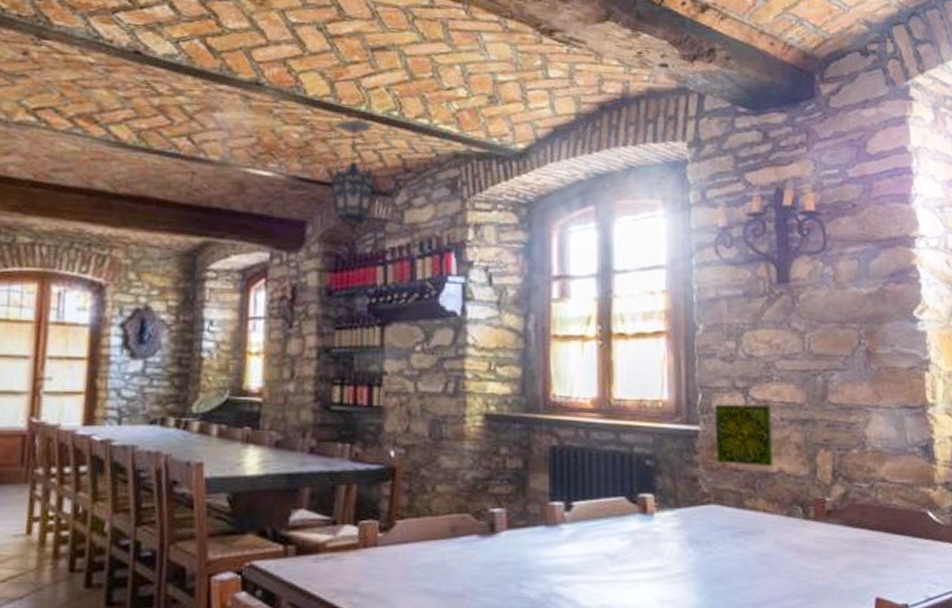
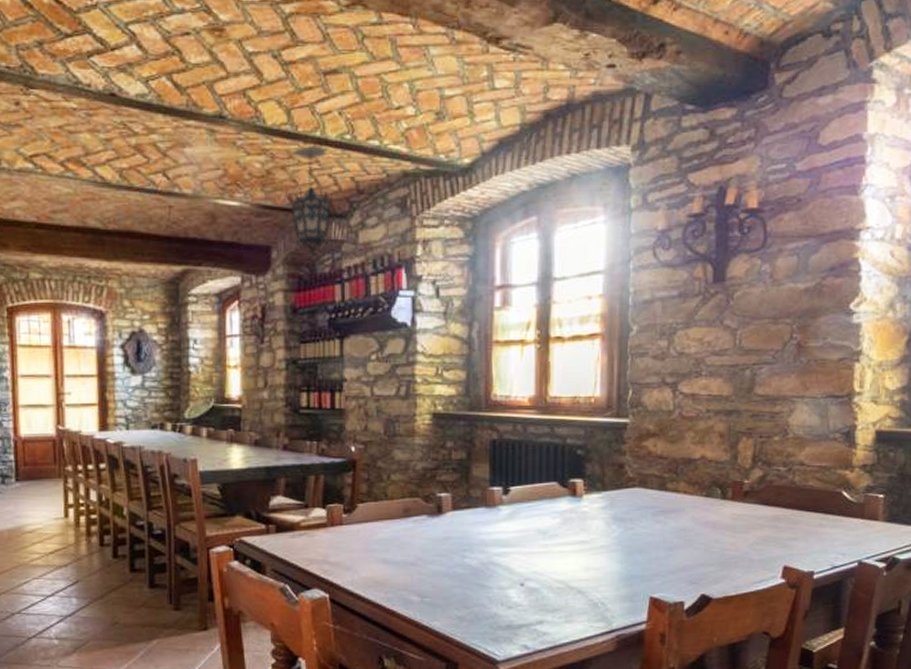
decorative tile: present [715,404,774,467] -> none [643,398,698,454]

